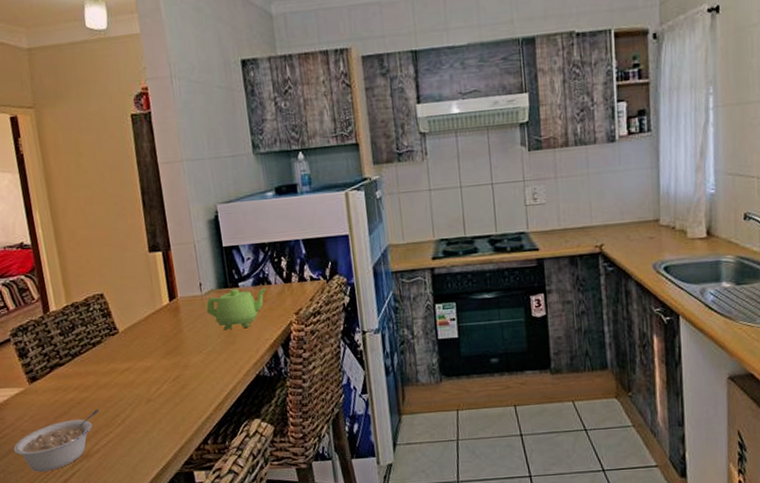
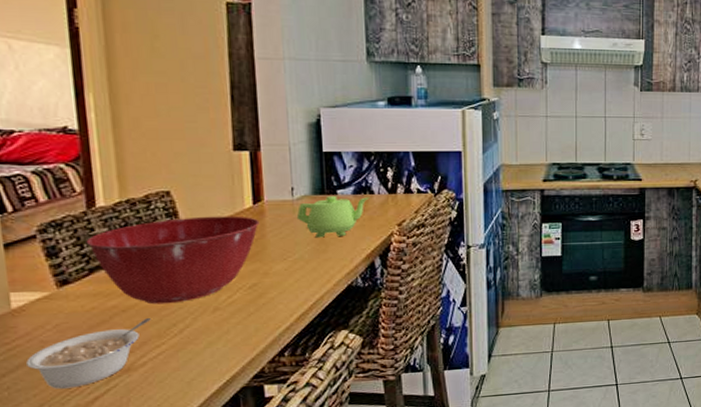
mixing bowl: none [45,313,177,397] -> present [86,216,260,305]

